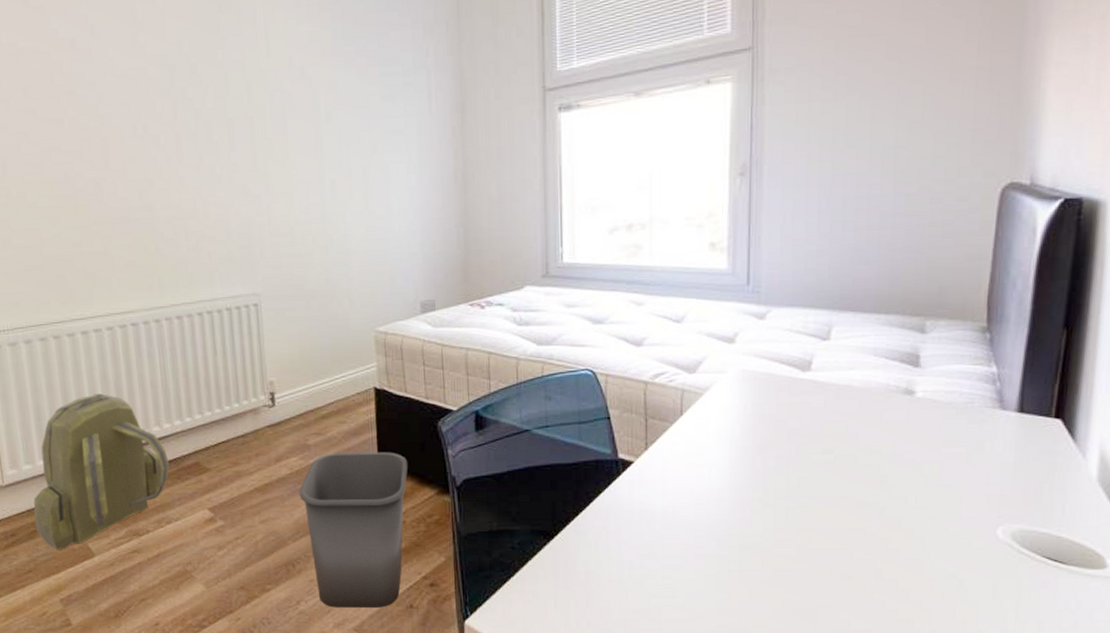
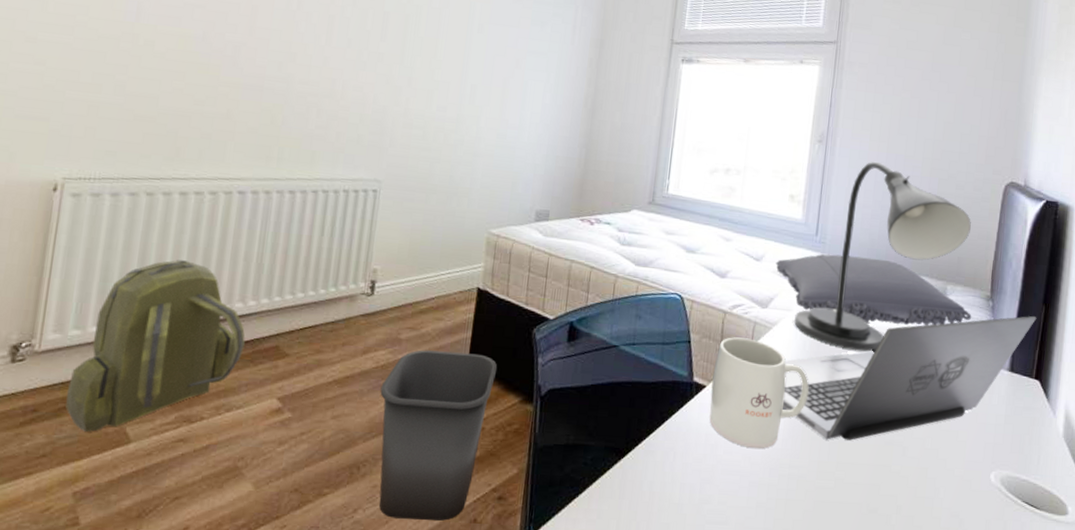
mug: none [640,407,756,522] -> present [709,337,810,449]
pillow: none [700,301,962,375] -> present [775,254,972,326]
laptop: none [722,343,1055,507] -> present [782,315,1037,441]
desk lamp: none [730,186,955,408] -> present [794,161,971,351]

